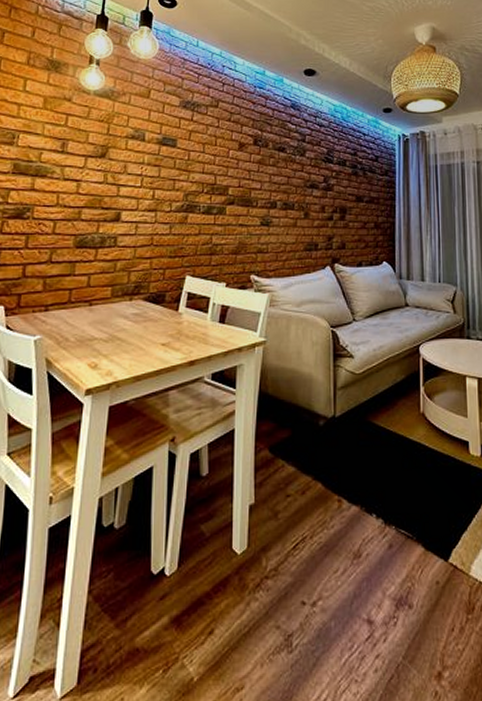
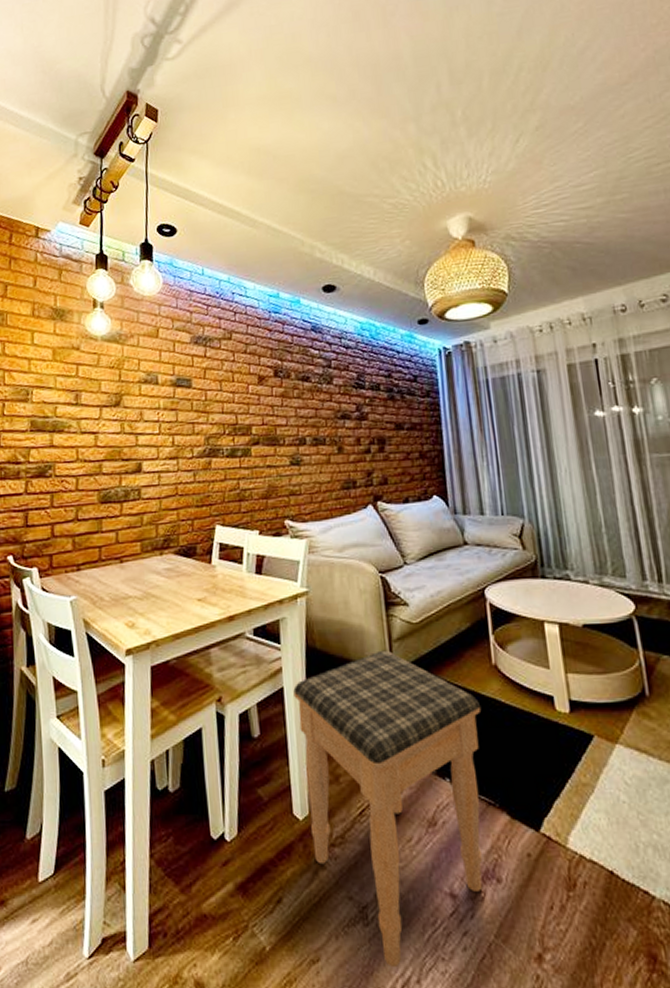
footstool: none [243,397,408,692] -> present [293,650,483,968]

